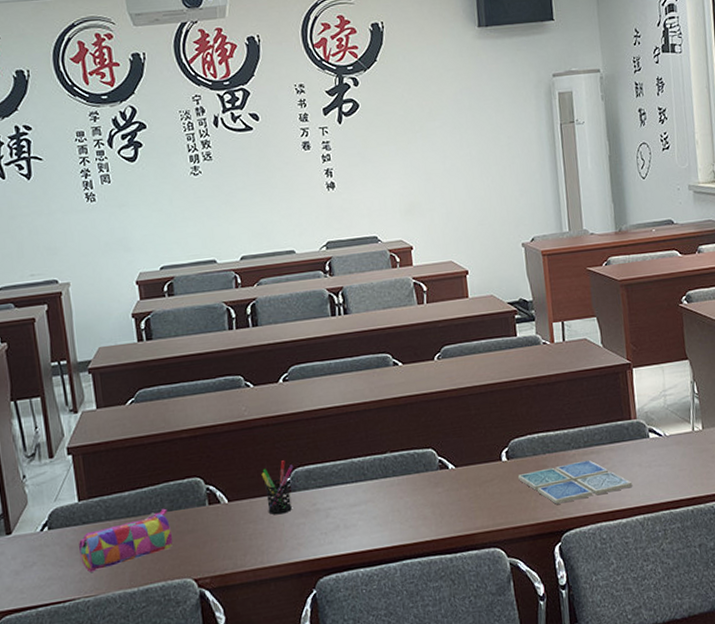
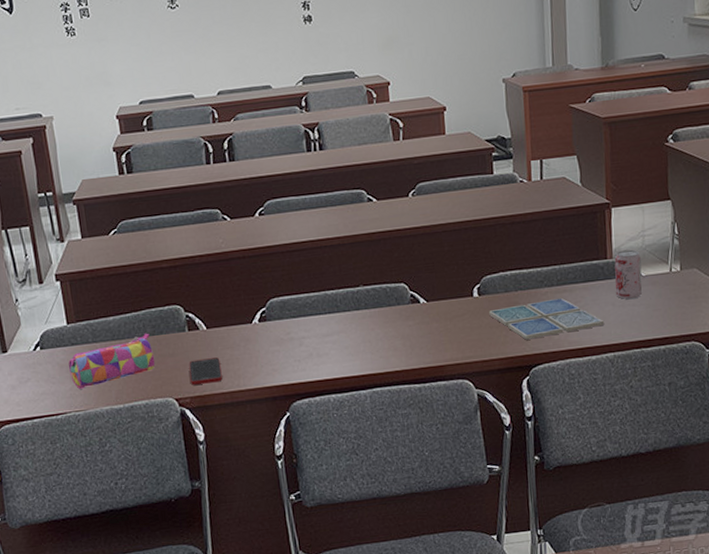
cell phone: none [209,532,245,563] -> present [189,357,222,385]
pen holder: present [261,460,294,515] -> none [238,291,269,342]
beverage can: none [638,409,667,460] -> present [614,249,642,300]

